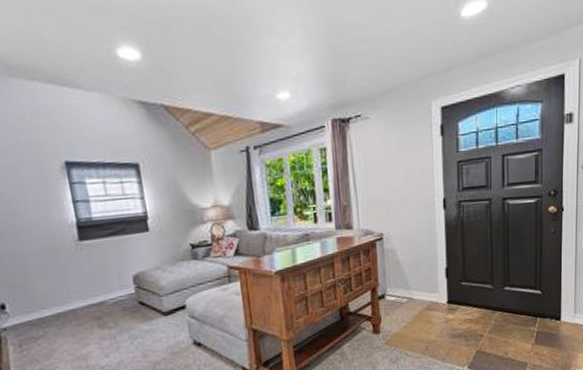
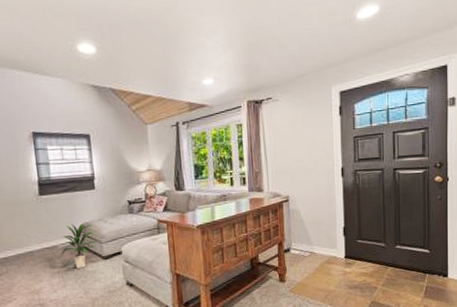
indoor plant: none [110,273,156,328] -> present [61,223,98,268]

